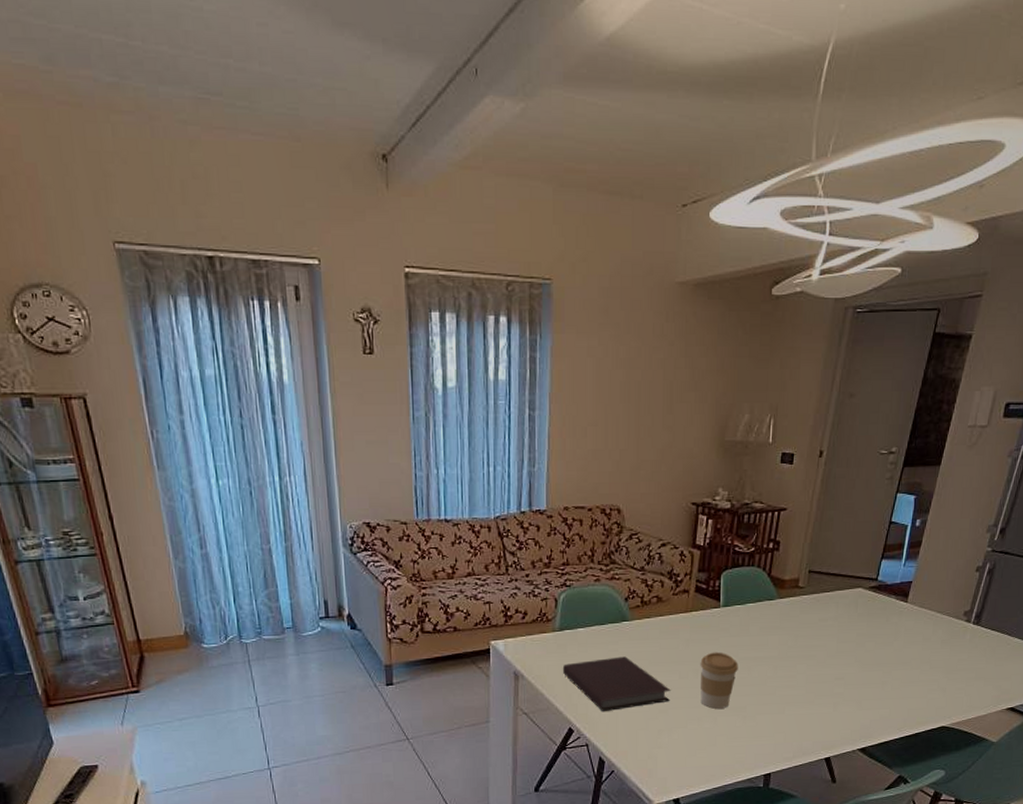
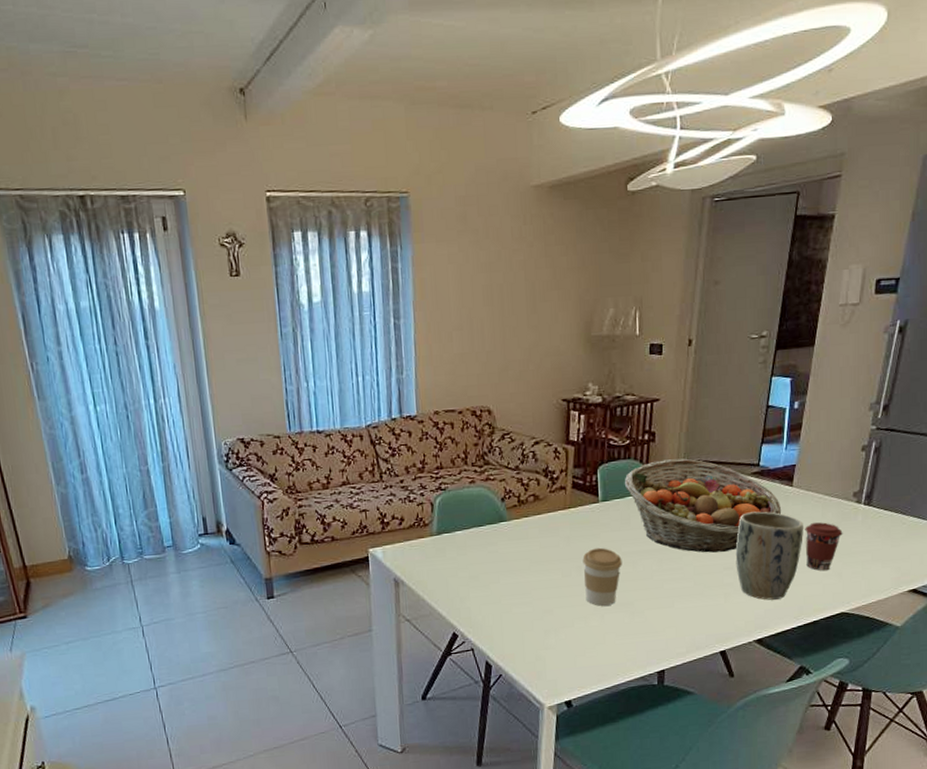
notebook: present [562,656,671,711] -> none [442,557,555,614]
fruit basket: none [746,569,895,663] -> present [624,458,782,553]
plant pot: none [847,625,914,711] -> present [735,511,803,600]
coffee cup: none [913,639,951,686] -> present [805,522,843,571]

